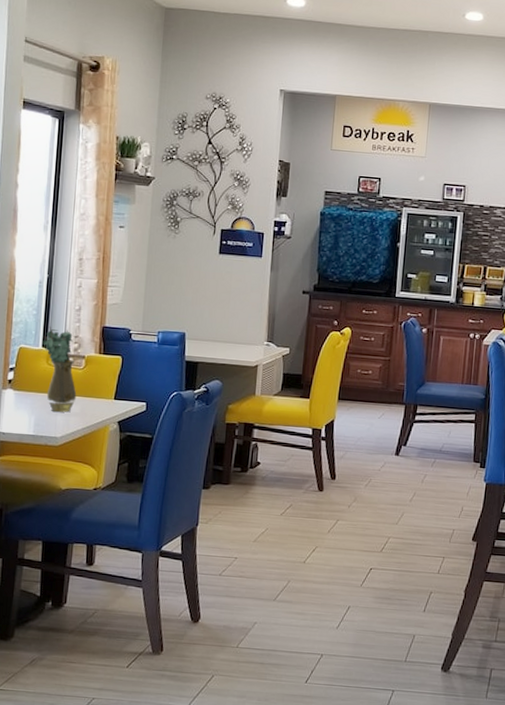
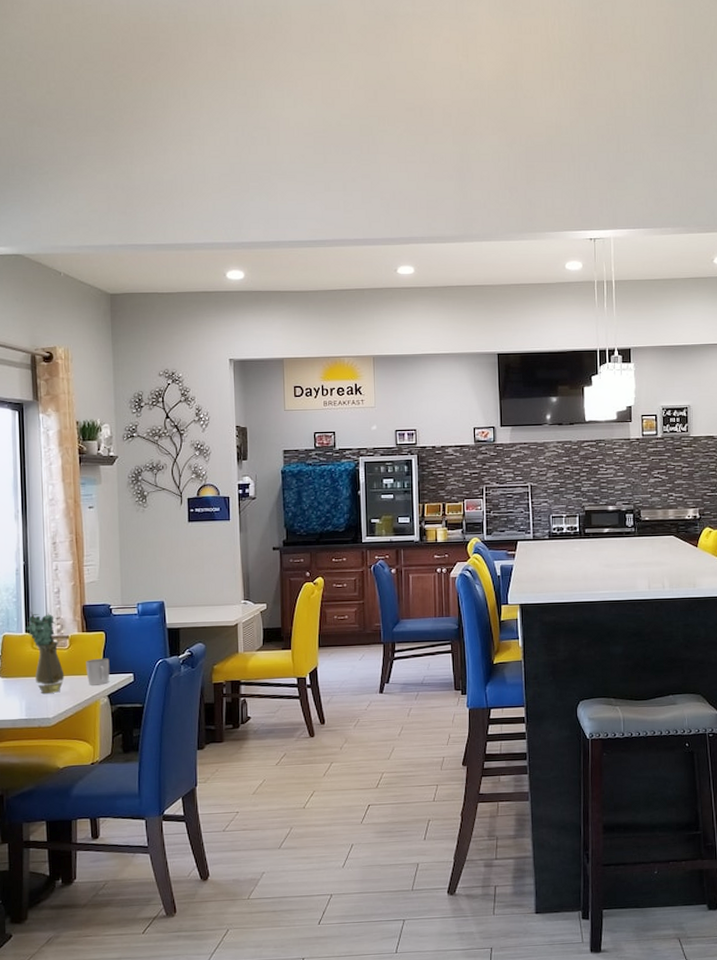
mug: none [98,382,124,411] -> present [86,658,110,686]

